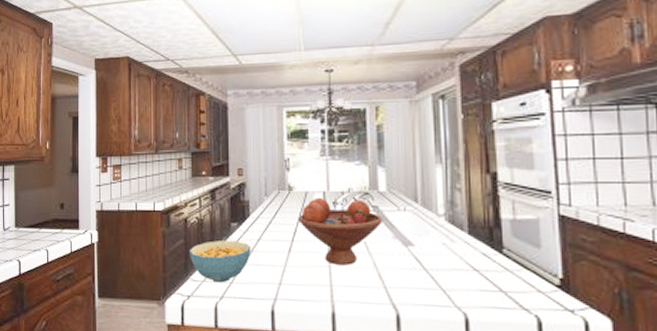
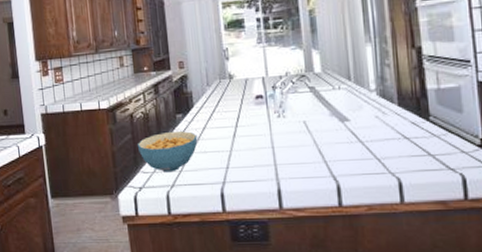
fruit bowl: present [298,197,383,265] -> none [240,82,320,145]

